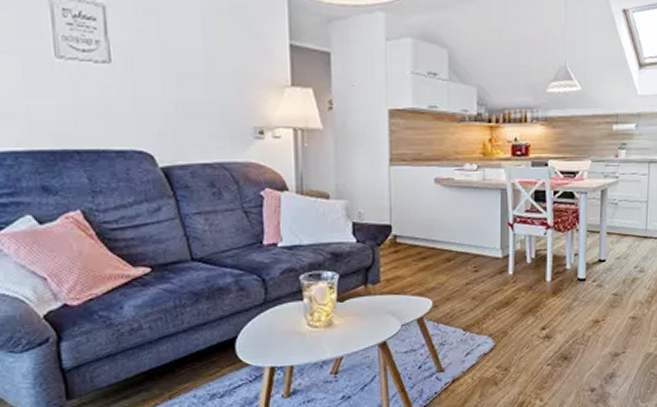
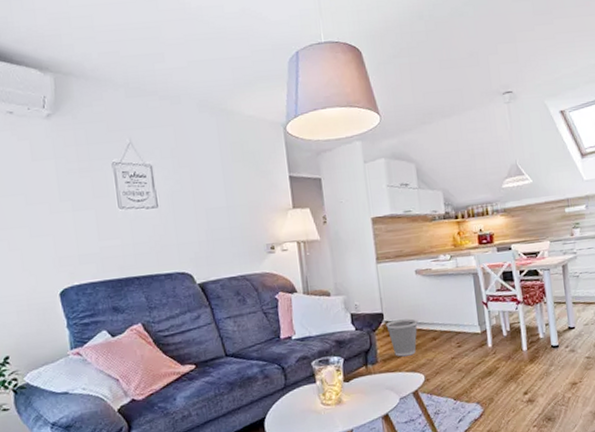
wastebasket: none [393,234,431,278] -> present [386,318,418,357]

